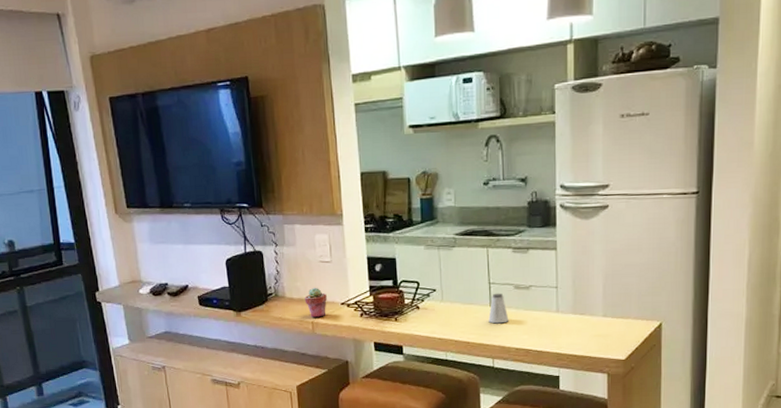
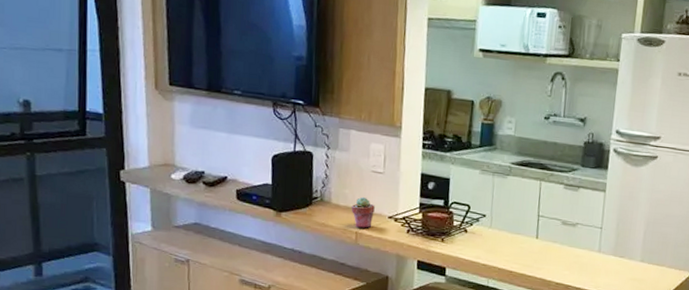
saltshaker: present [488,293,509,324] -> none [533,226,553,257]

